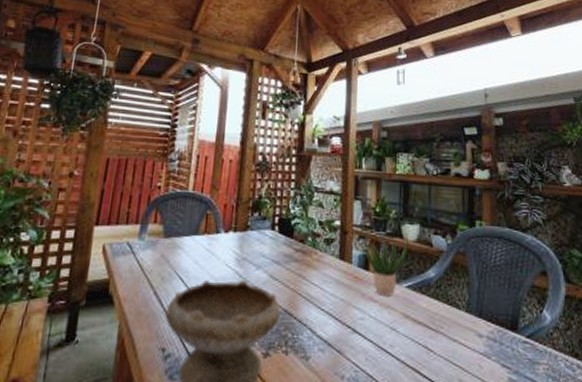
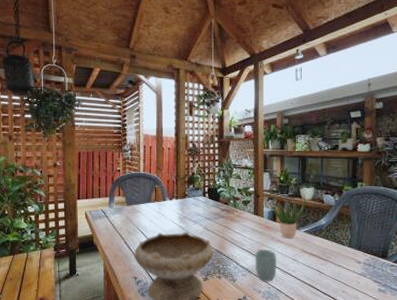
cup: none [337,310,369,362] -> present [255,249,277,282]

